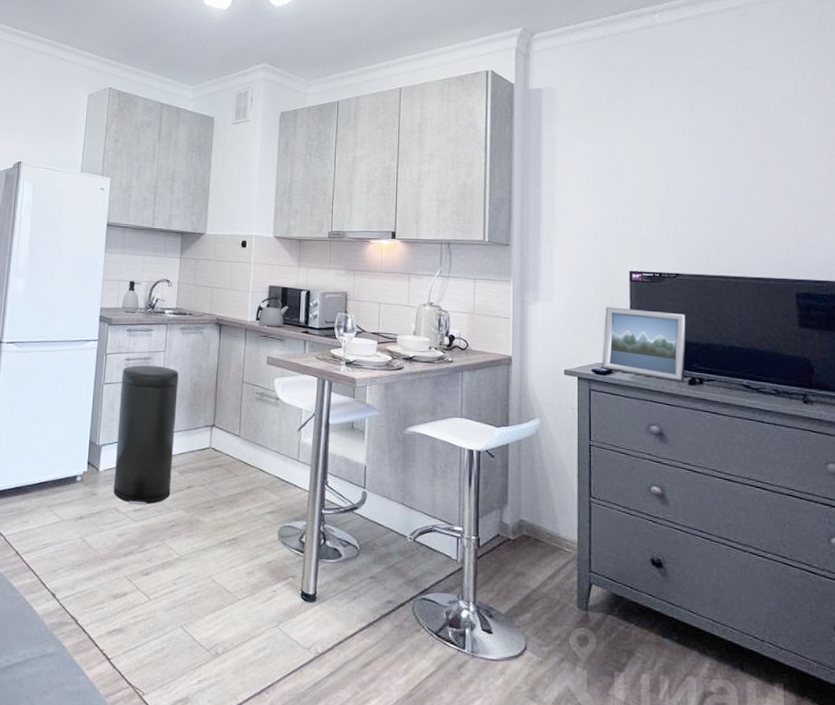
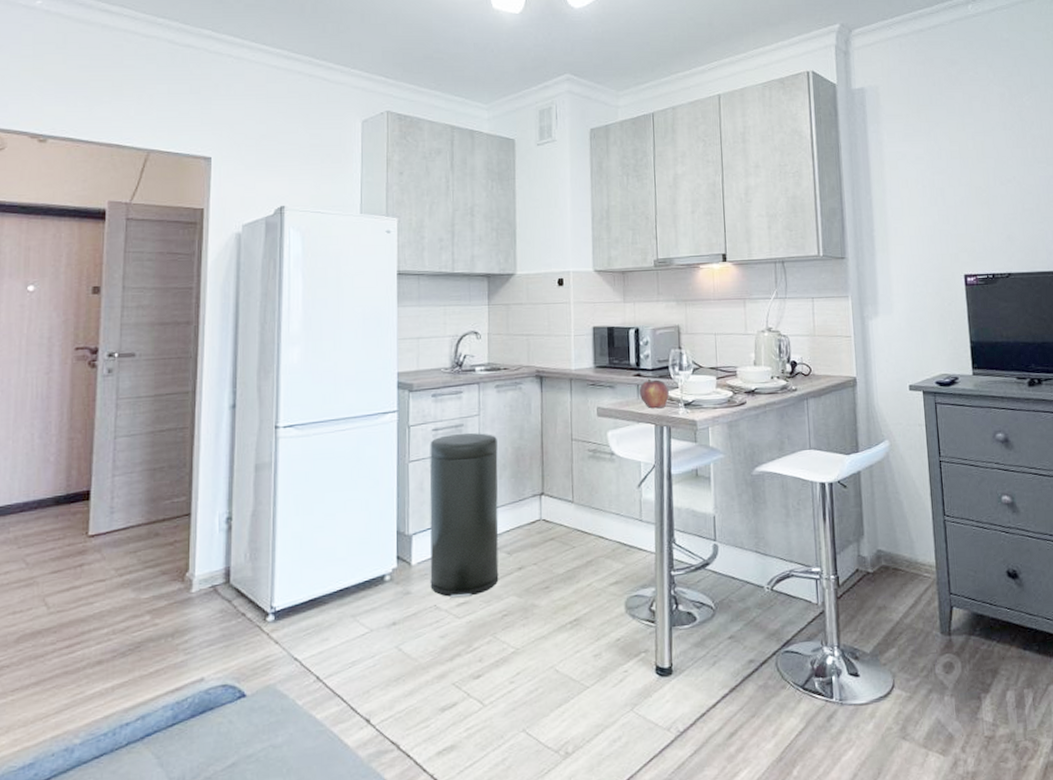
soap dispenser: present [121,281,141,313] -> none [422,337,444,375]
kettle: present [255,296,289,328] -> none [580,337,617,374]
fruit: none [305,336,333,364] -> present [639,378,669,409]
picture frame: present [602,307,687,383] -> none [944,313,1025,385]

